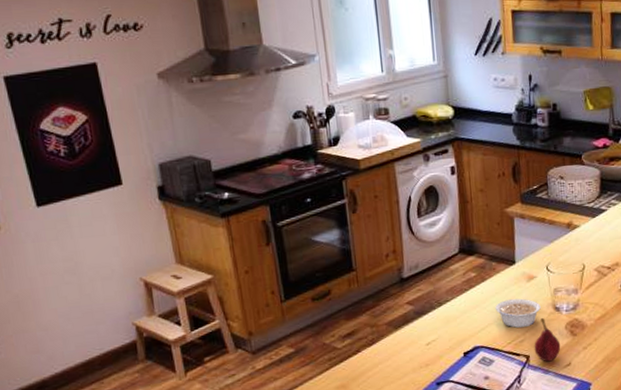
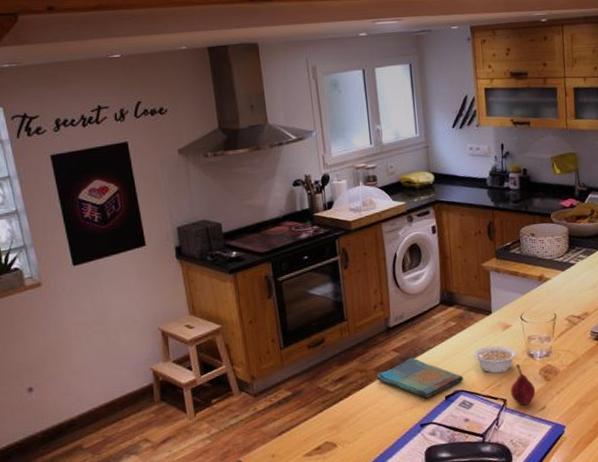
dish towel: none [388,311,483,355] -> present [376,358,463,399]

